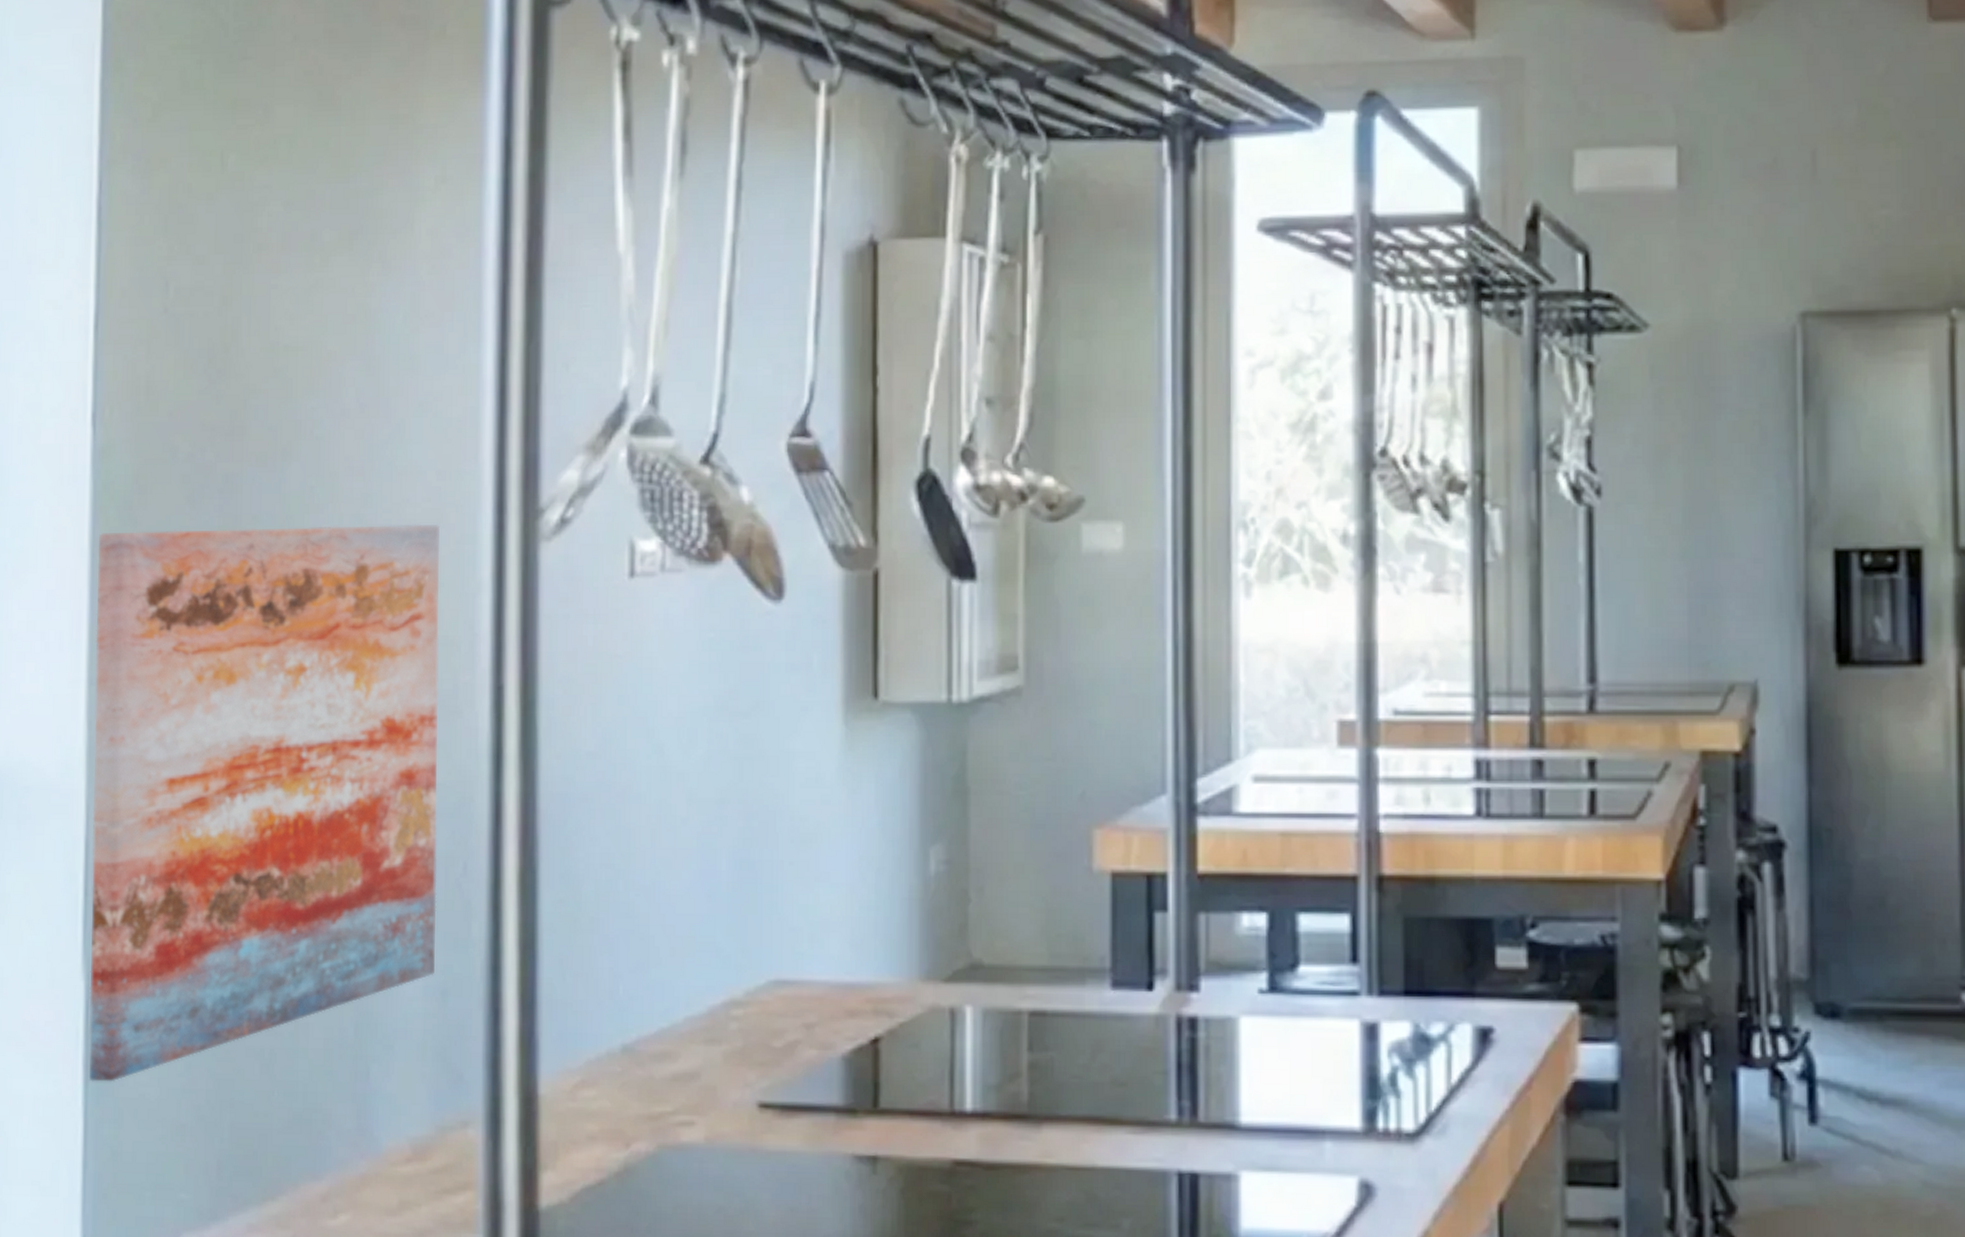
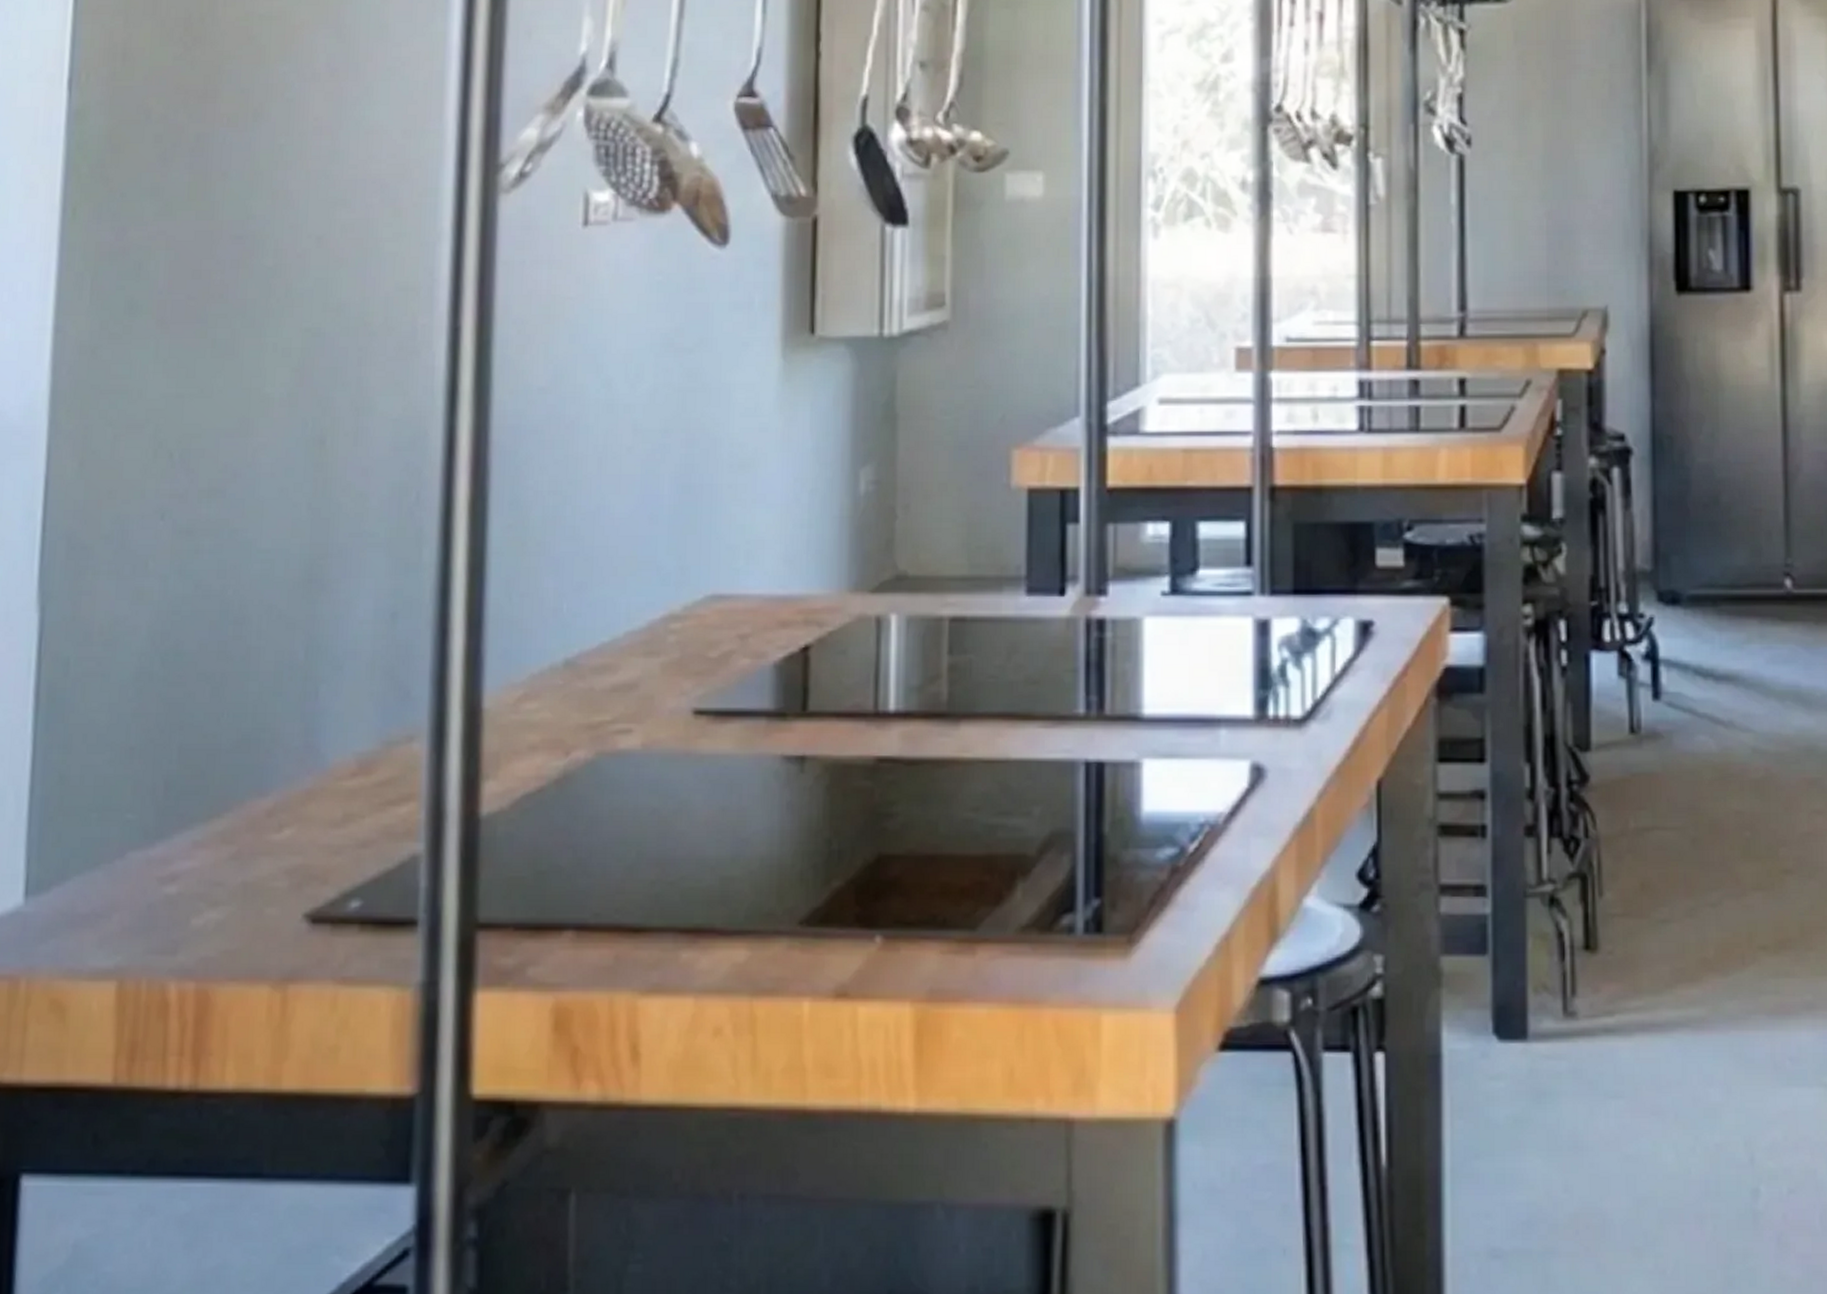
wall art: present [88,524,440,1082] -> none [39,178,403,709]

